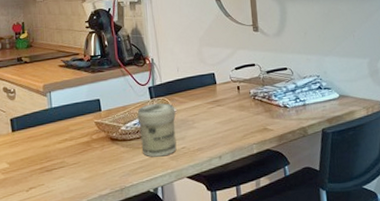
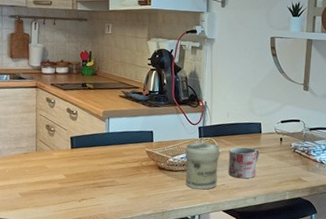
mug: none [184,101,219,138] -> present [228,147,260,179]

